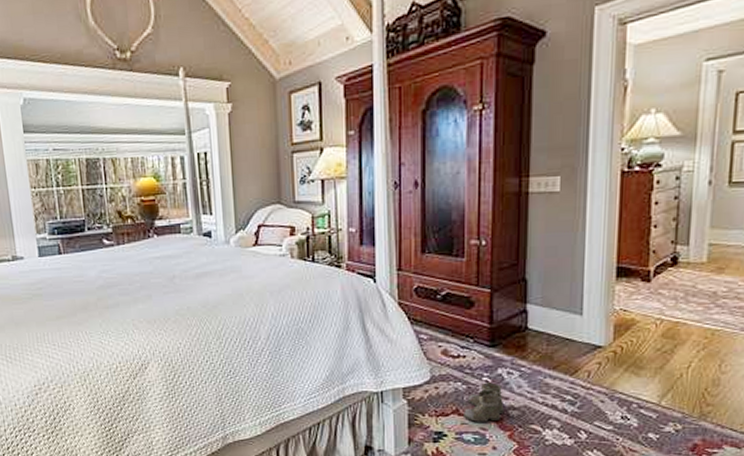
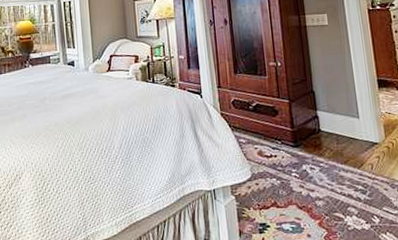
boots: present [464,381,505,426] -> none [280,176,313,216]

